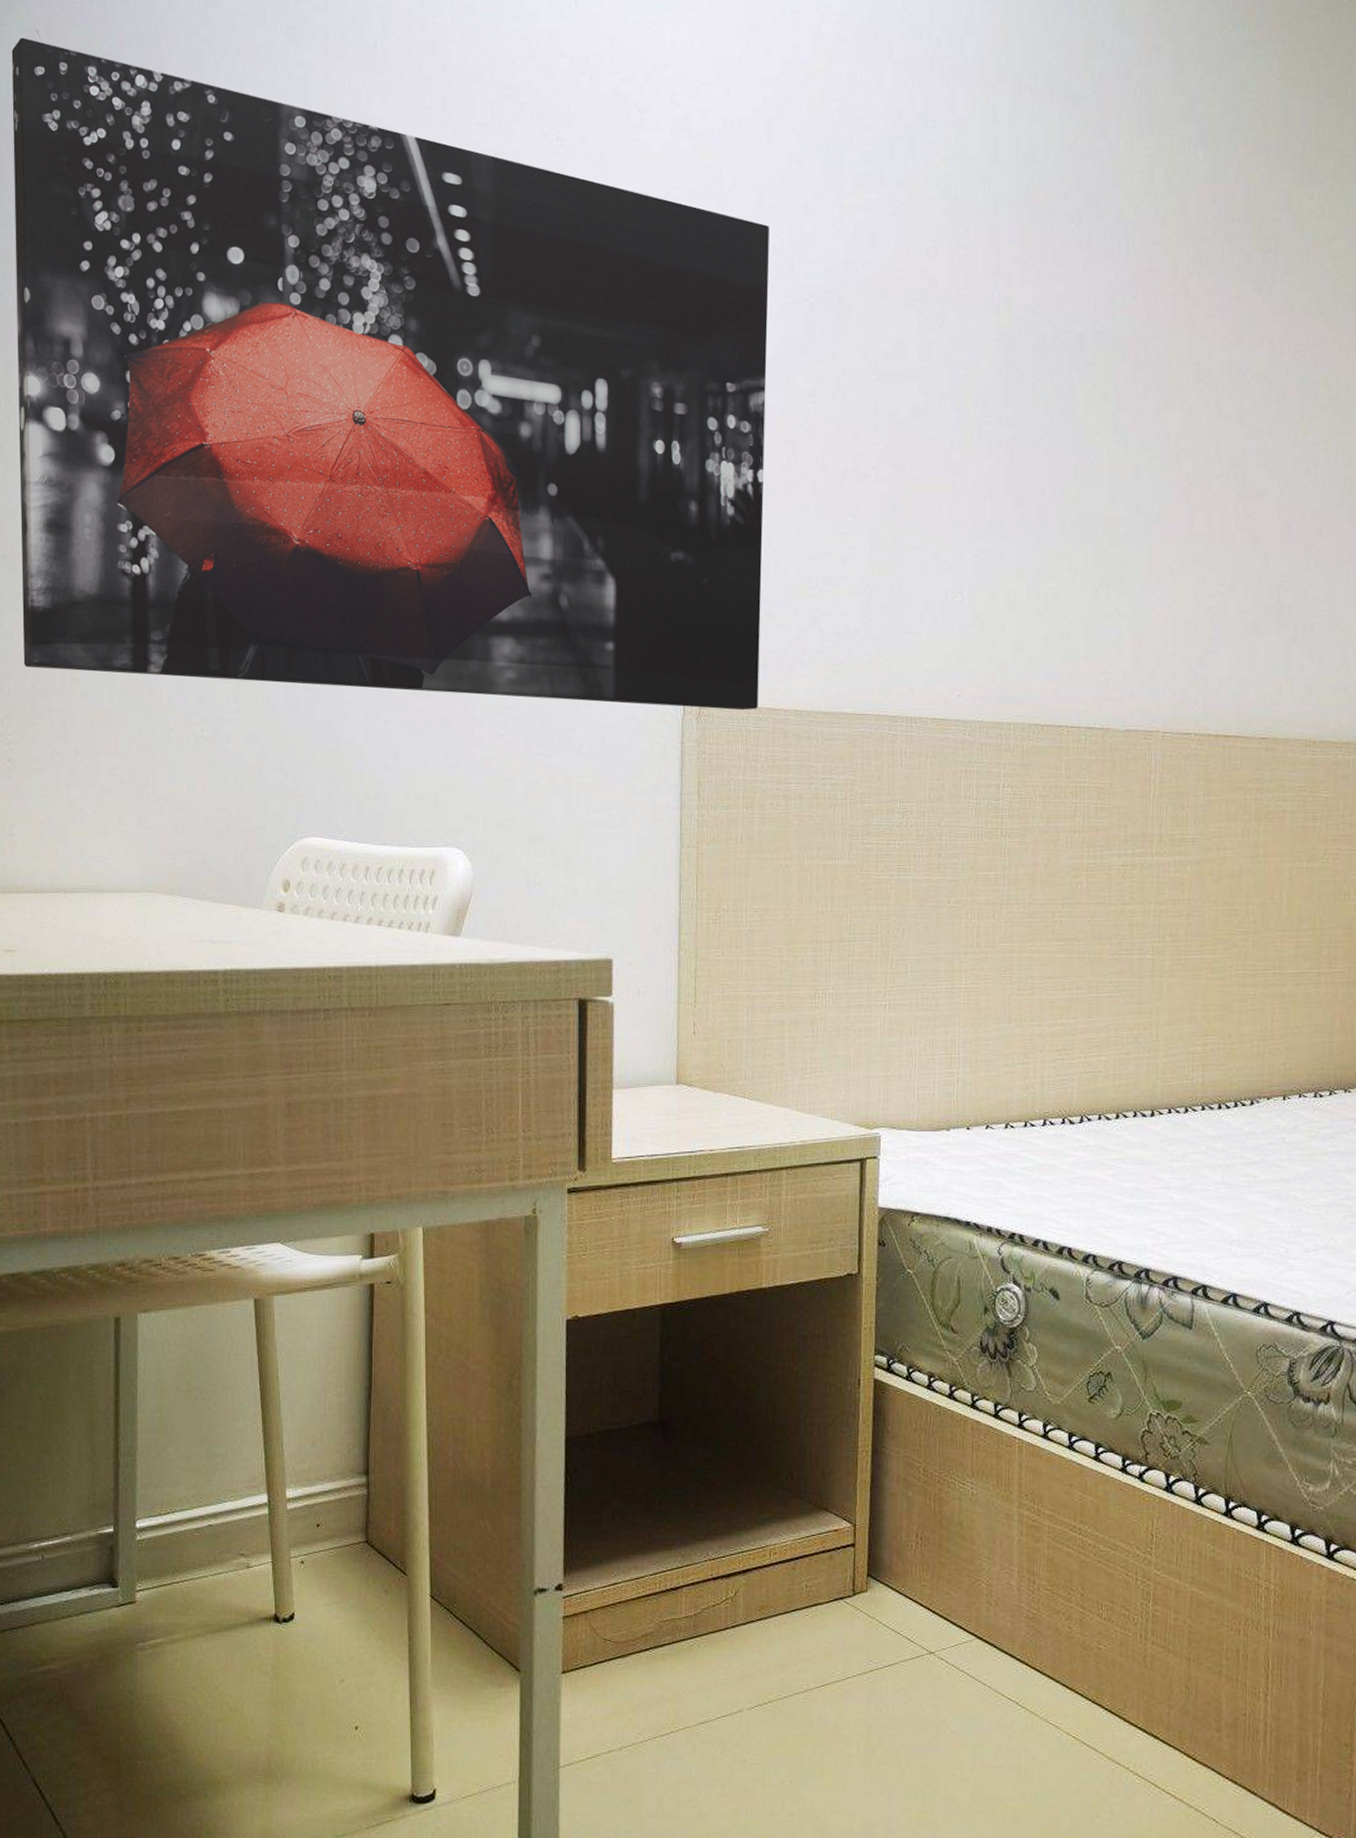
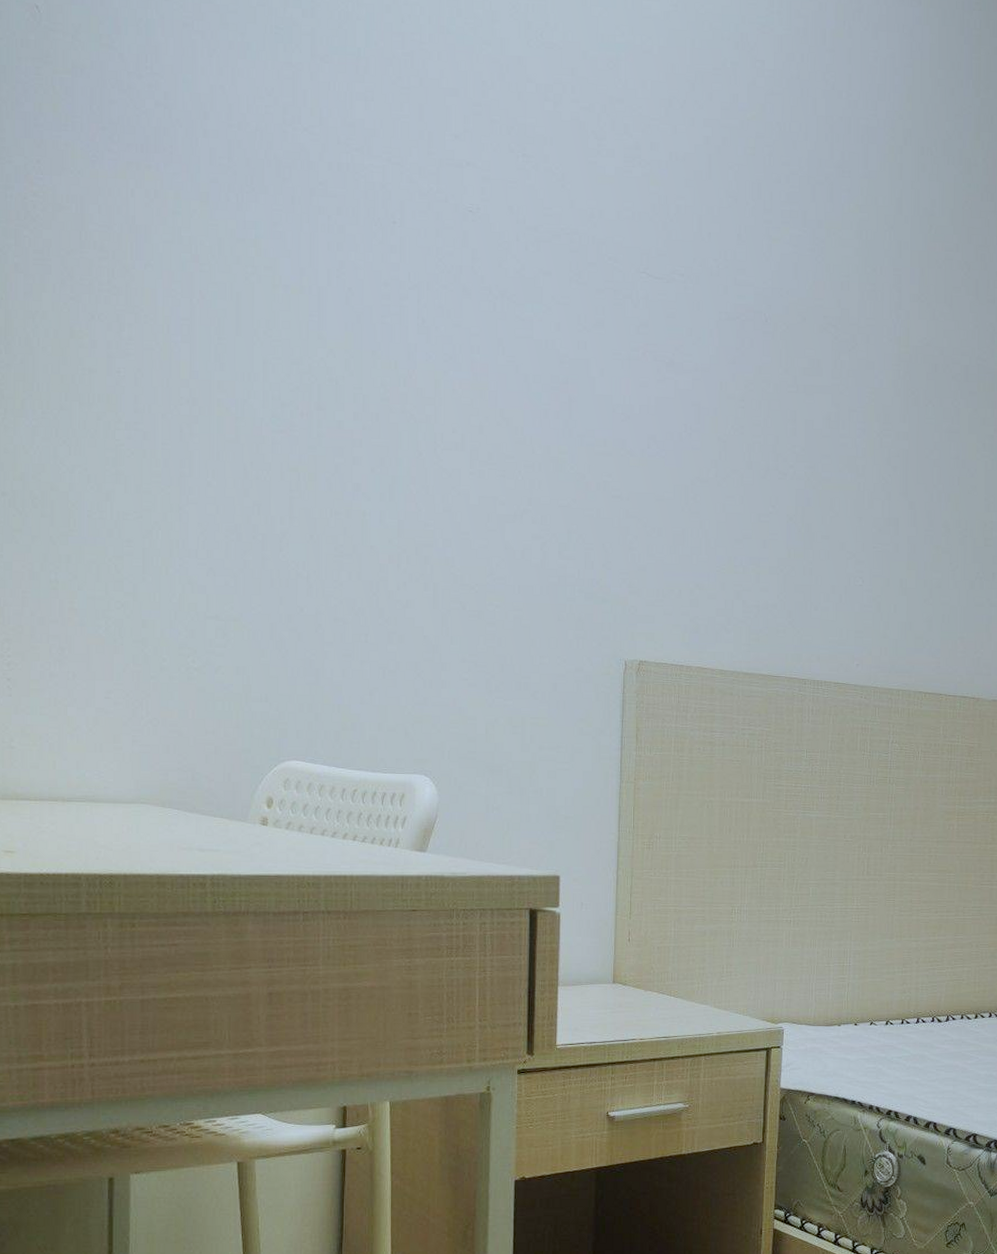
wall art: present [11,37,769,711] -> none [11,10,707,668]

